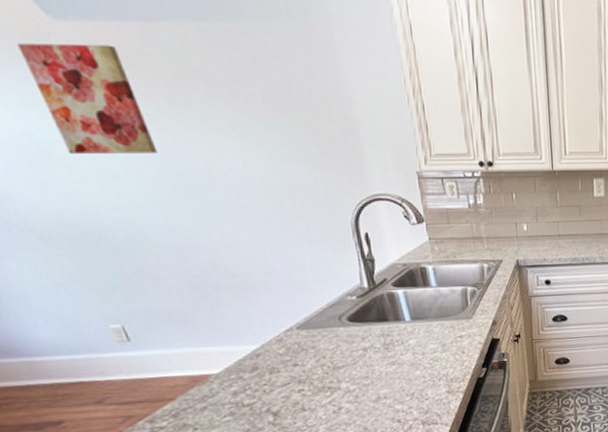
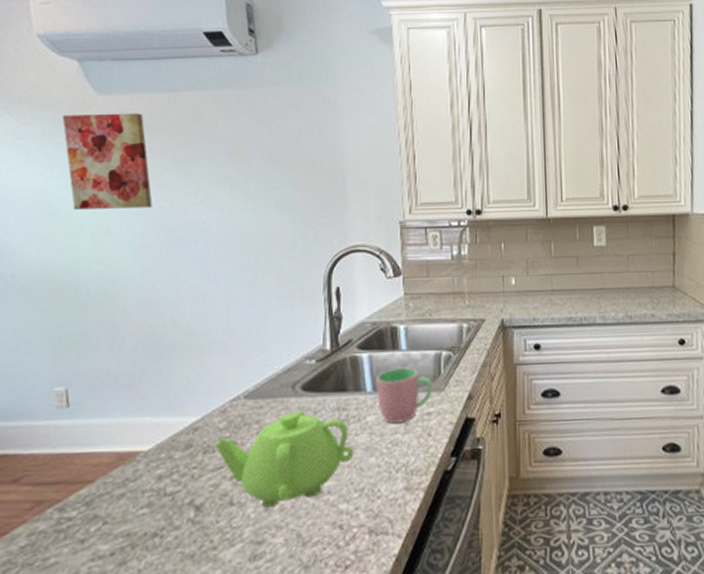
teapot: none [278,337,402,411] -> present [214,410,354,507]
cup: none [412,300,463,345] -> present [375,367,433,424]

